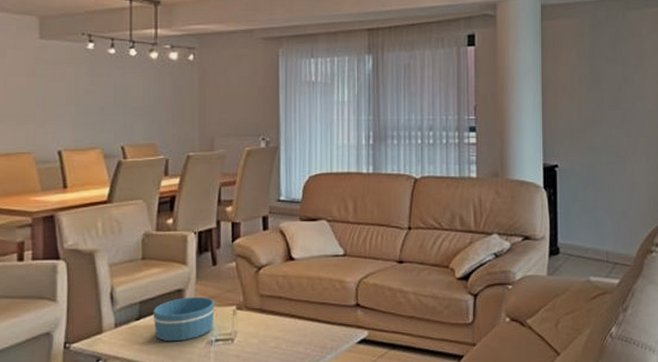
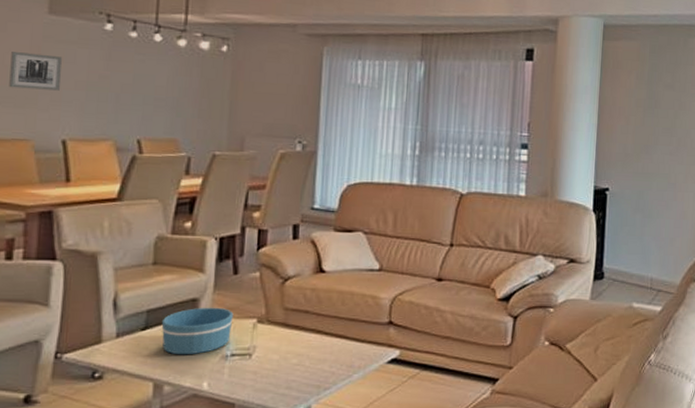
wall art: none [11,75,53,107] -> present [9,52,62,91]

